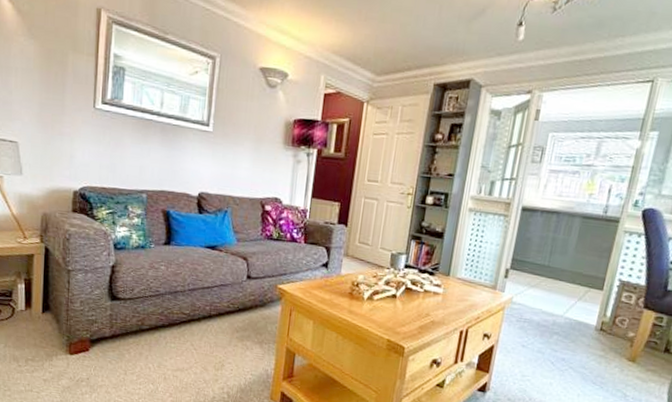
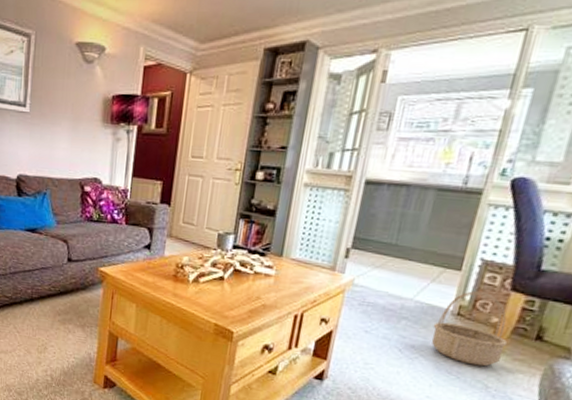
basket: none [579,308,642,377] -> present [431,291,508,367]

